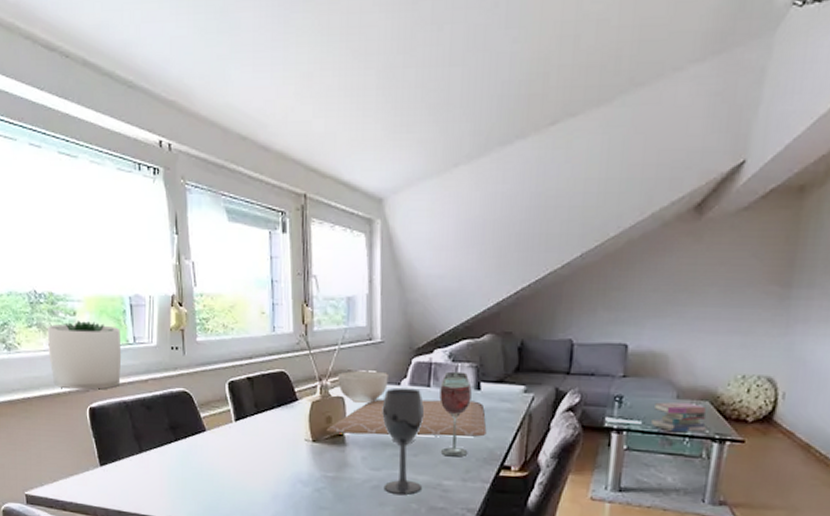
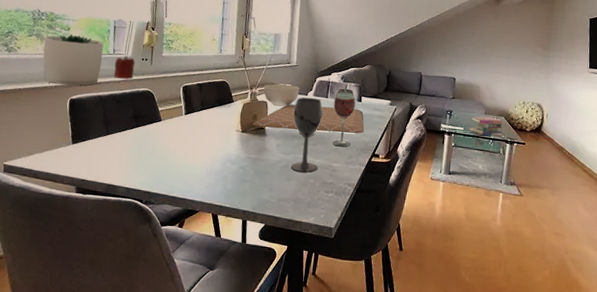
candle: none [138,344,164,378] -> present [113,55,136,80]

